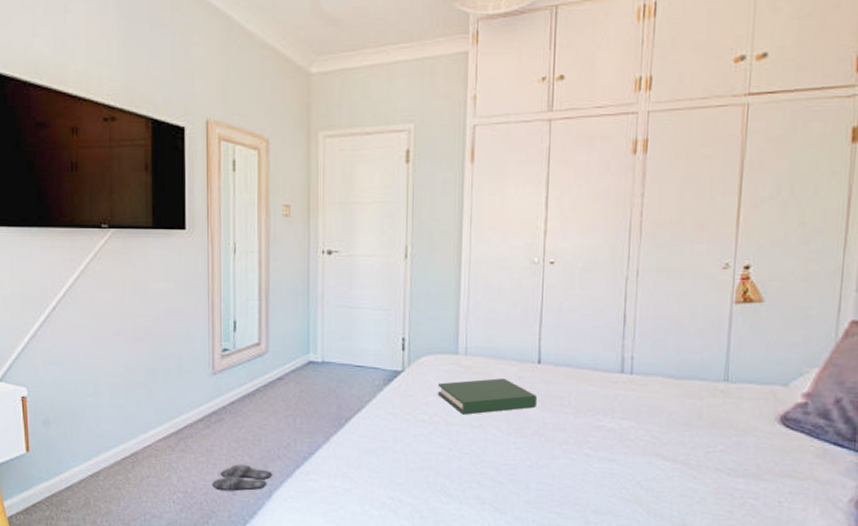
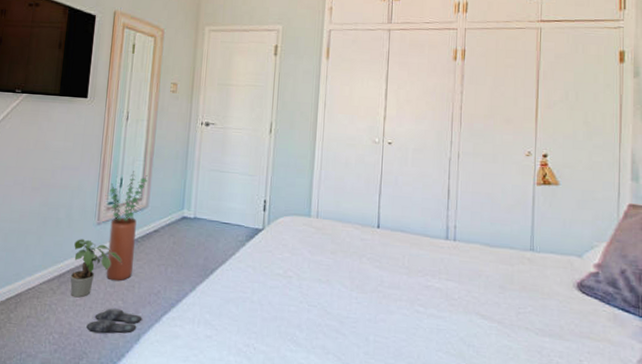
potted plant: none [188,391,245,455] -> present [70,239,122,298]
vase: none [223,312,264,435] -> present [106,171,148,281]
hardback book: present [437,378,537,415] -> none [291,239,376,271]

